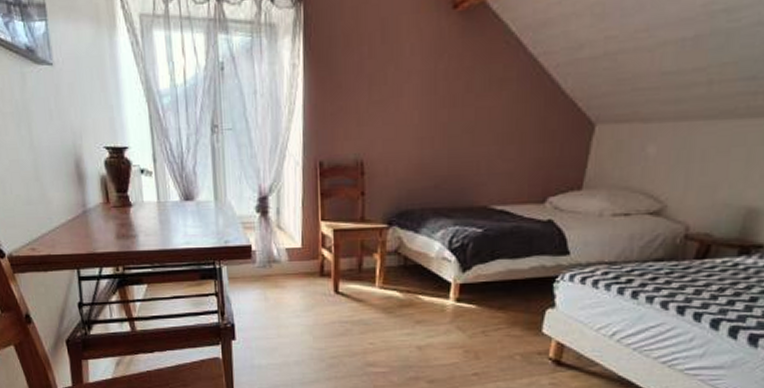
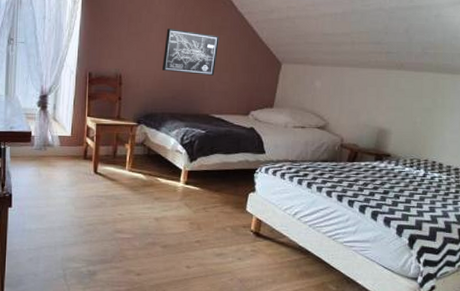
wall art: none [419,89,501,152] -> present [162,29,219,76]

